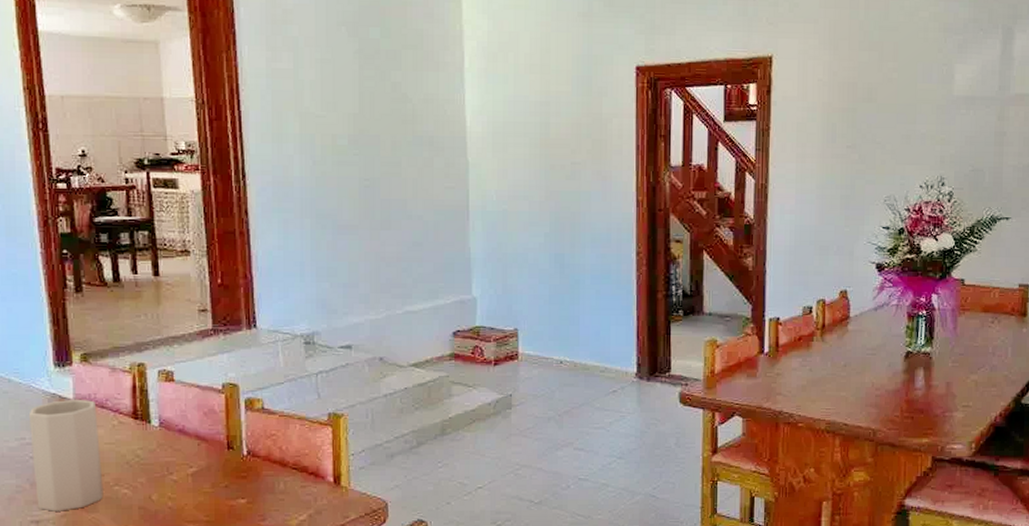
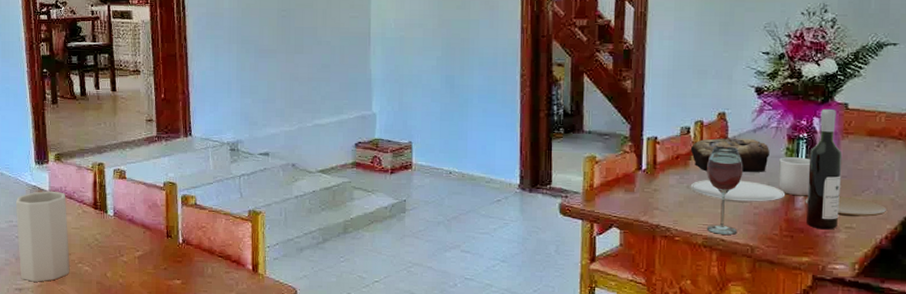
bread loaf: none [812,317,890,352] -> present [690,138,769,172]
plate: none [813,361,906,384] -> present [690,180,786,203]
wineglass: none [829,325,865,418] -> present [706,146,744,235]
mug: none [899,336,930,376] -> present [778,157,811,196]
plate: none [924,374,1001,396] -> present [805,196,888,217]
bottle: none [925,284,960,409] -> present [805,108,843,230]

